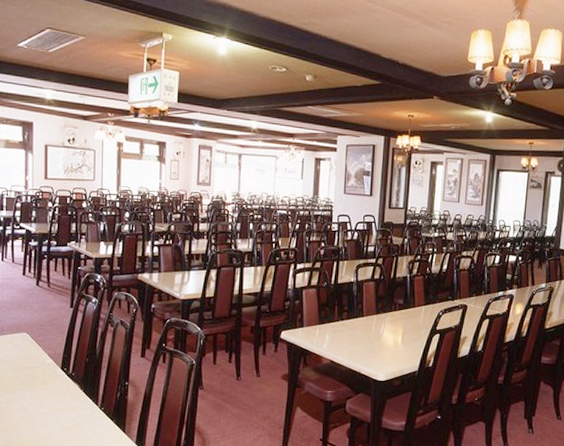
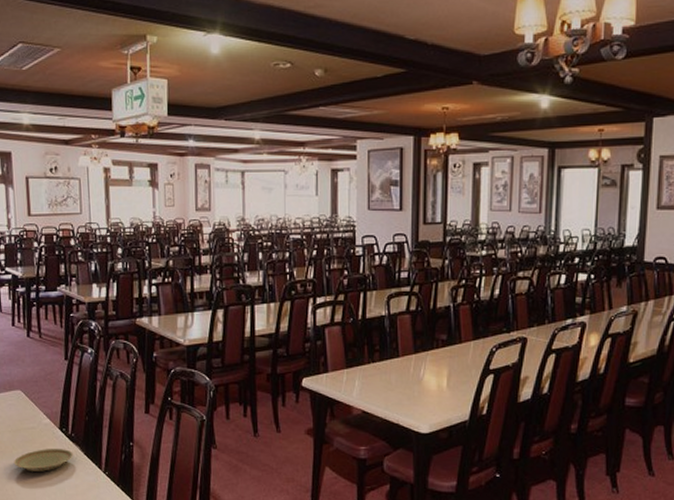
plate: none [15,385,73,406] -> present [13,448,74,472]

